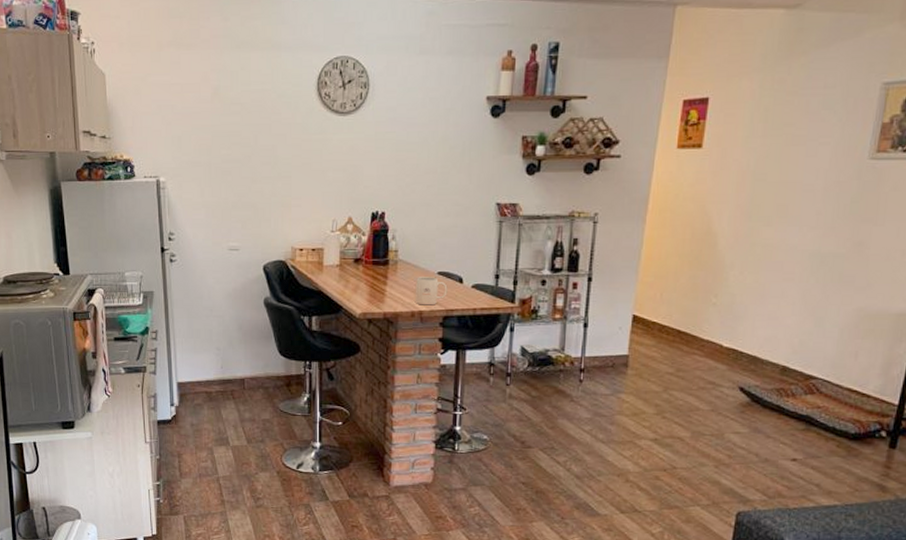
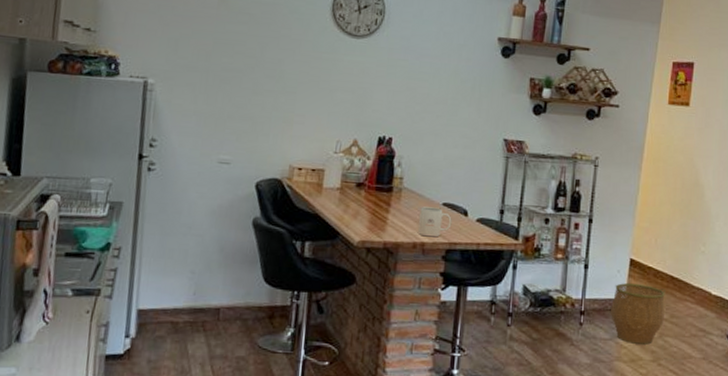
basket: none [612,340,671,399] -> present [611,283,665,345]

